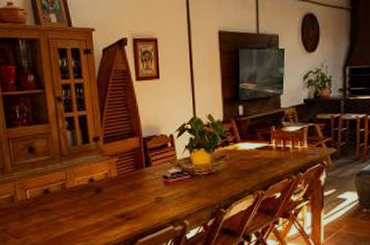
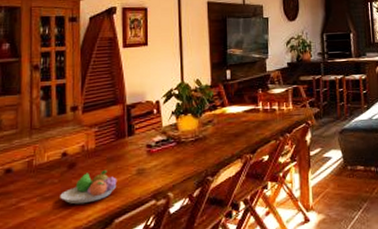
fruit bowl: none [91,196,139,224] -> present [60,170,117,205]

